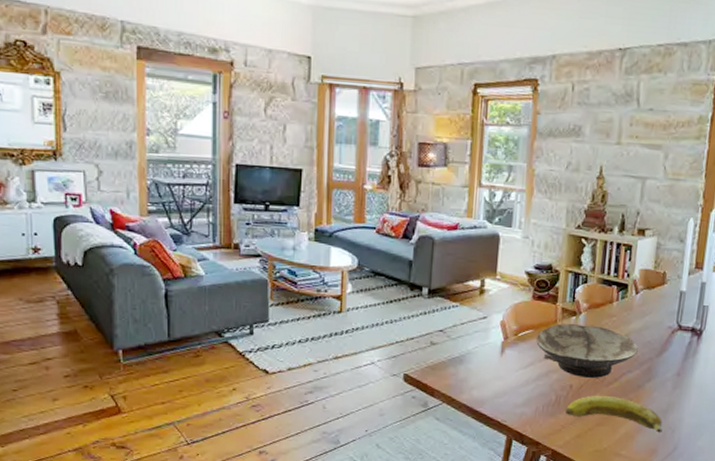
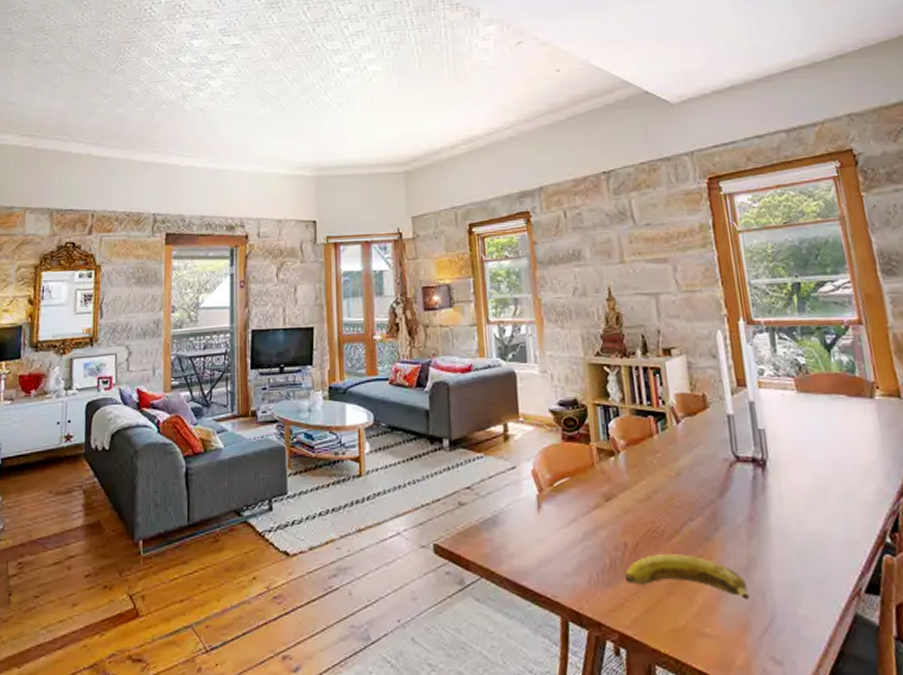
bowl: present [536,324,639,378] -> none [575,465,696,532]

